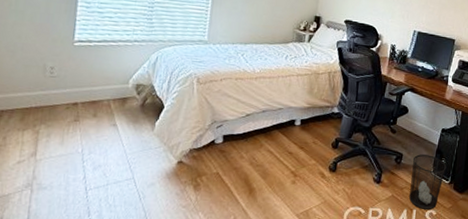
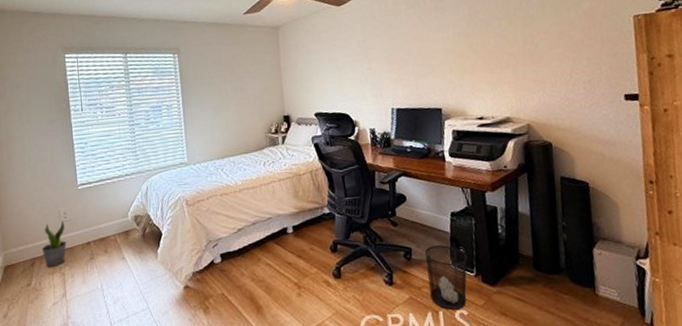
potted plant: none [14,74,50,124] -> present [41,220,66,268]

